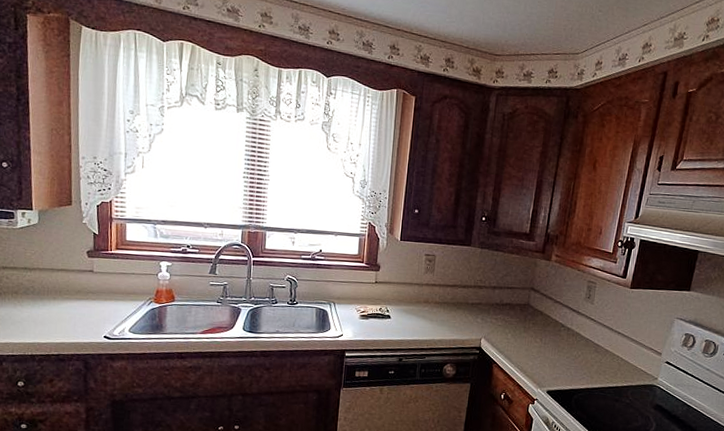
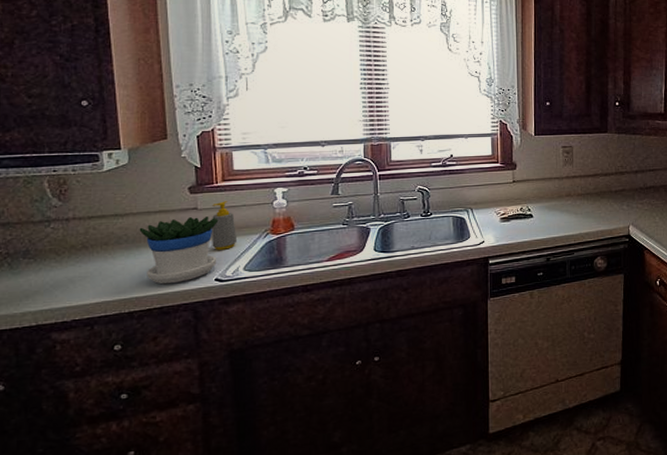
flowerpot: none [44,278,111,335] -> present [139,217,219,284]
soap bottle: none [103,267,125,311] -> present [212,201,238,250]

